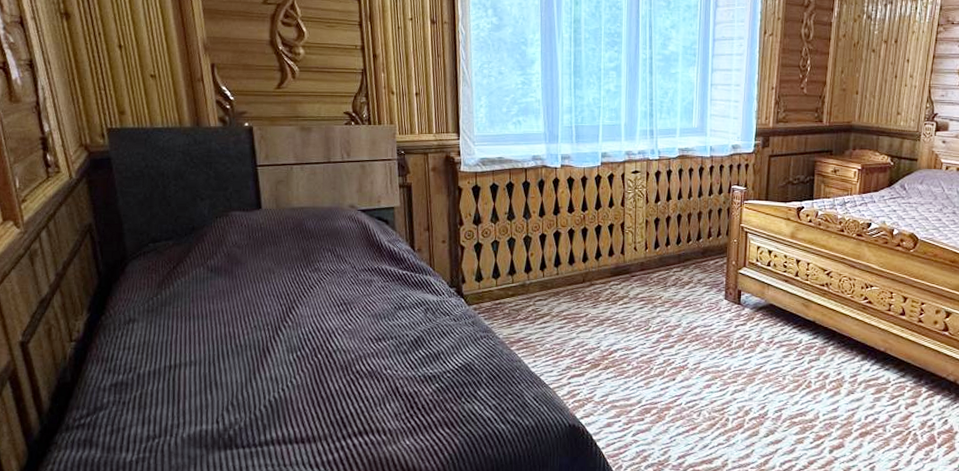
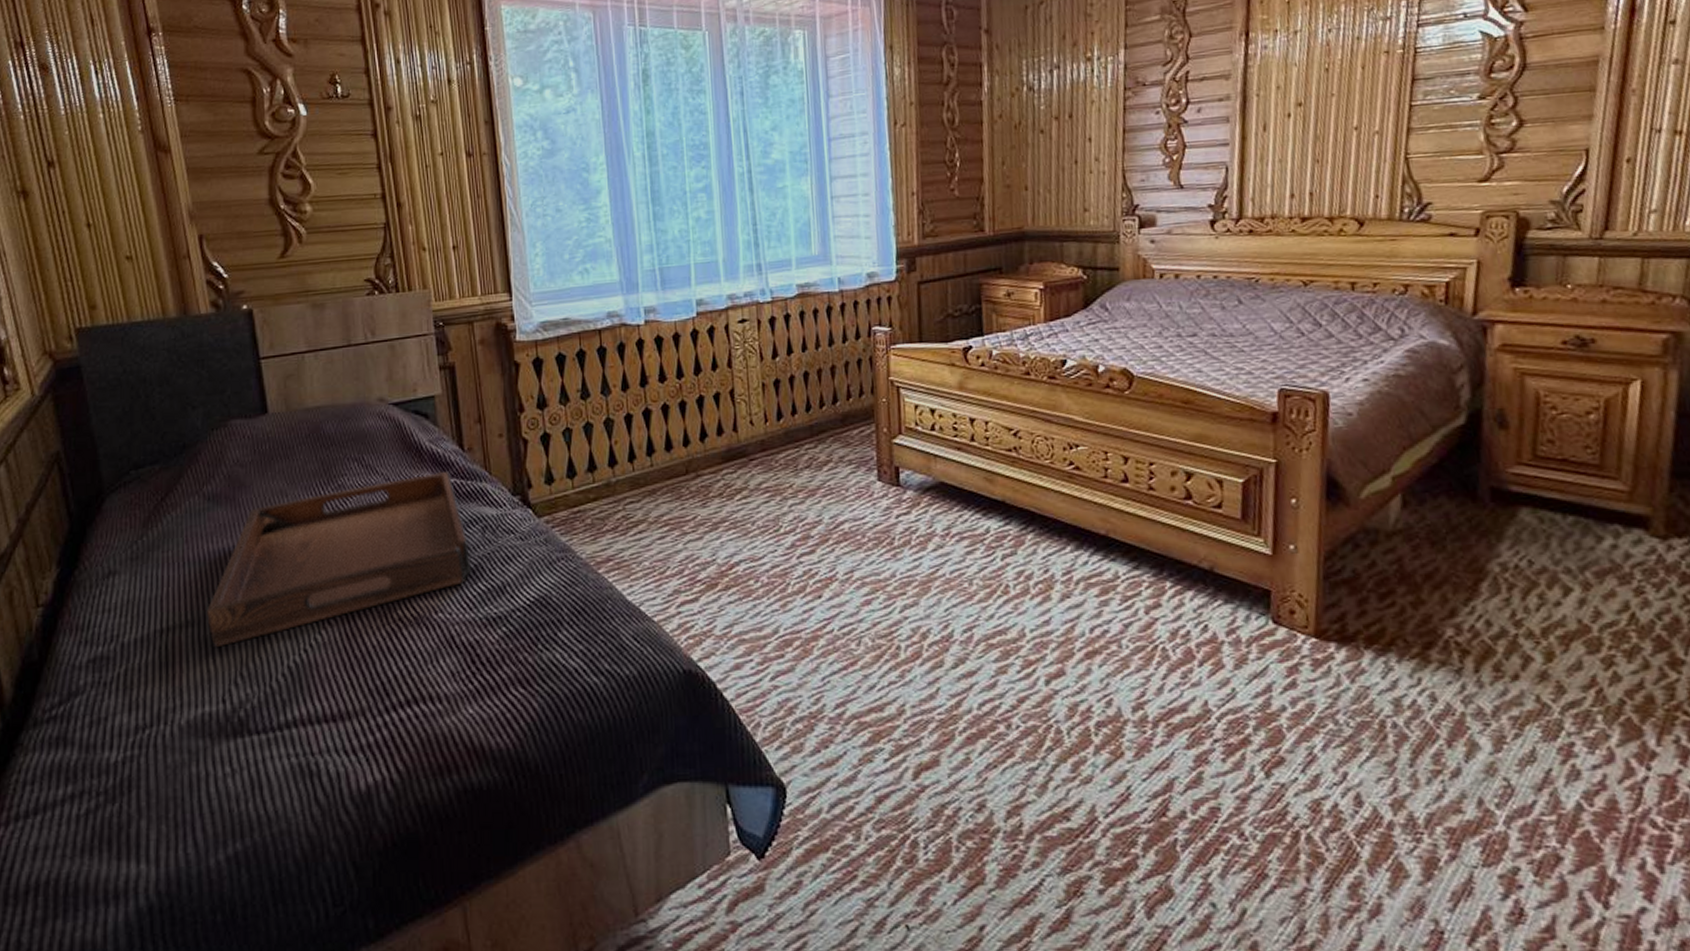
serving tray: none [207,264,415,382] -> present [207,471,472,647]

